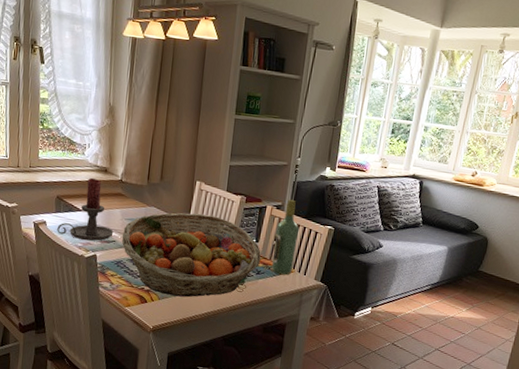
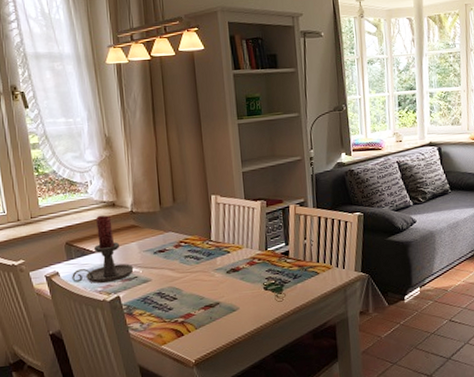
fruit basket: present [121,212,262,298] -> none [143,227,295,323]
wine bottle: present [271,199,299,275] -> none [304,193,331,274]

